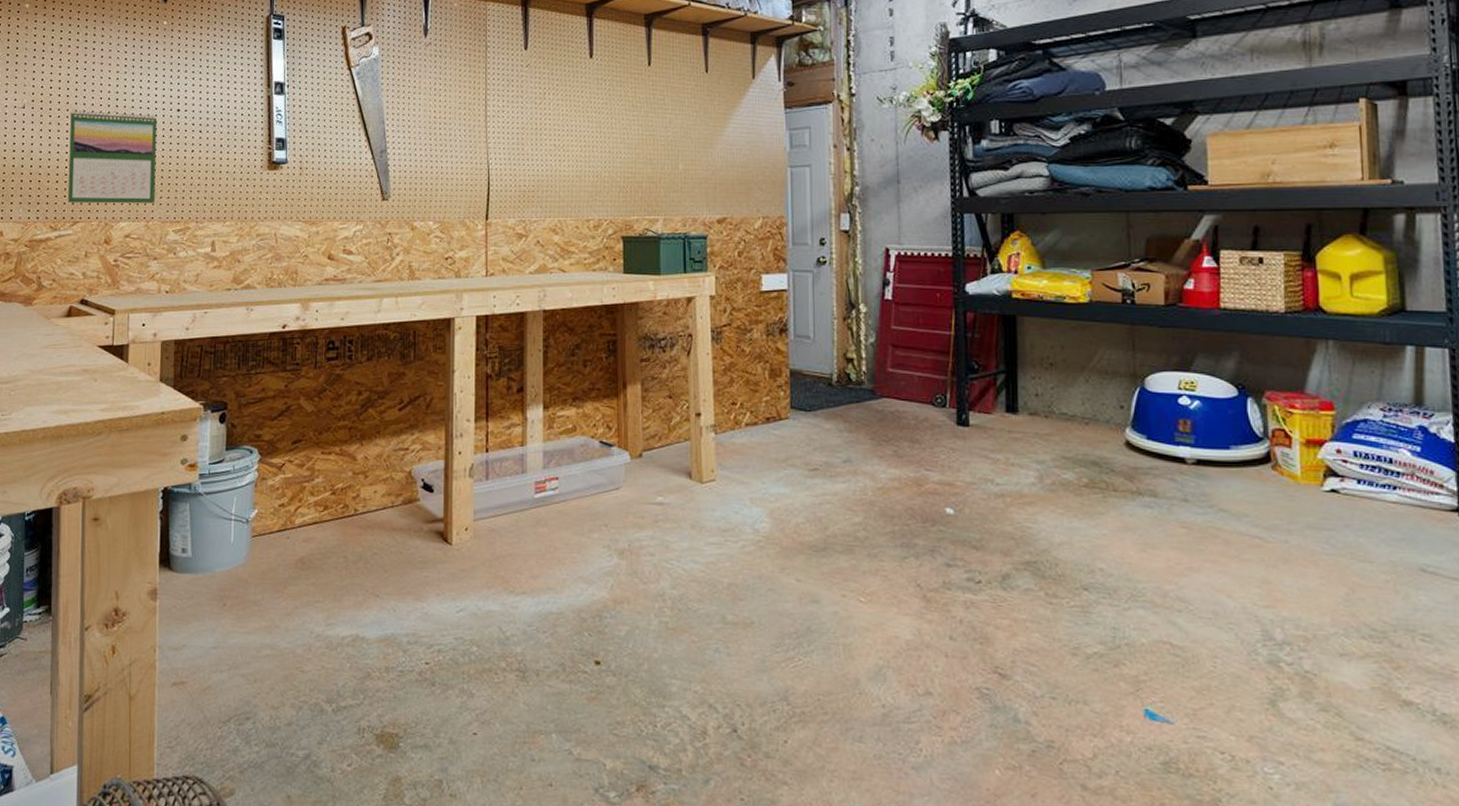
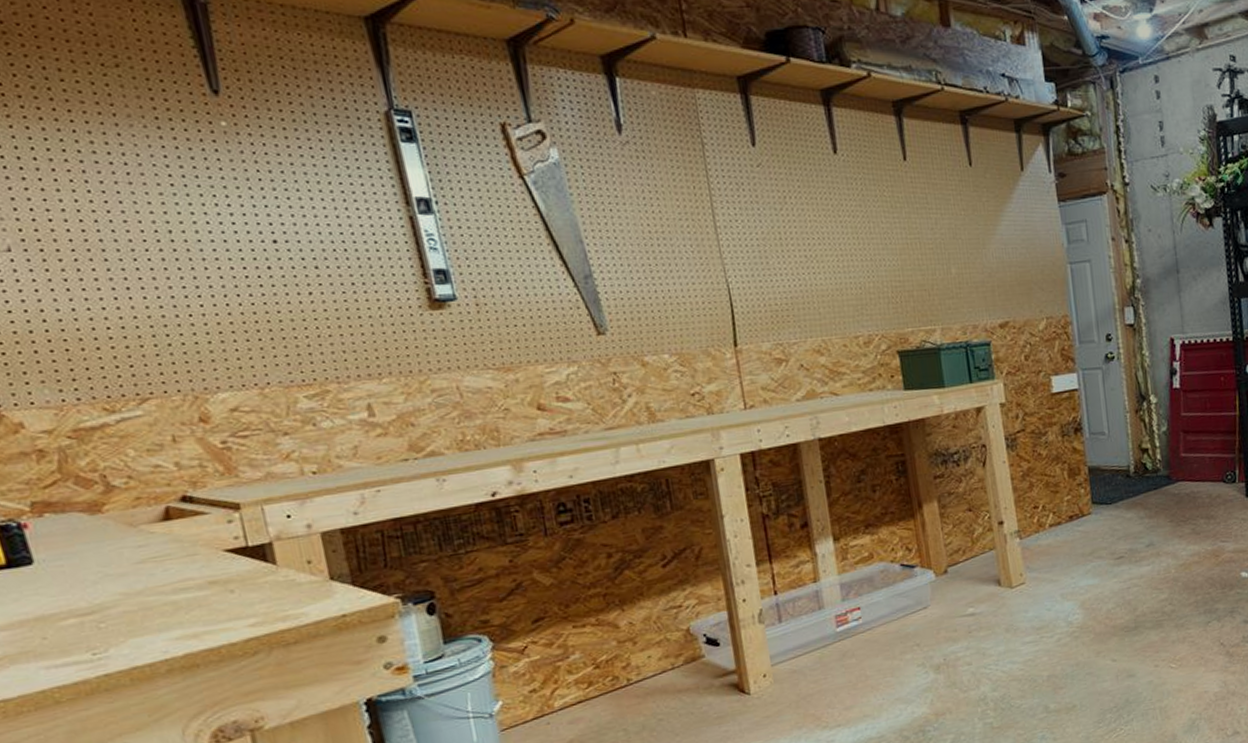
calendar: present [67,110,158,204] -> none [94,247,268,375]

